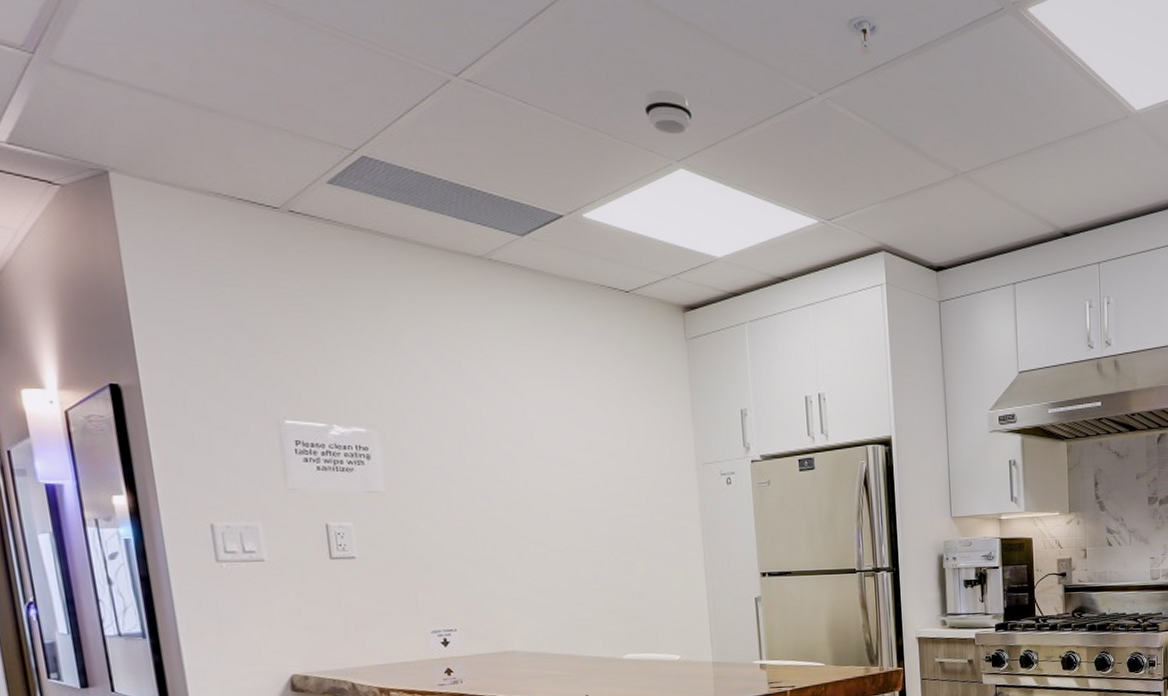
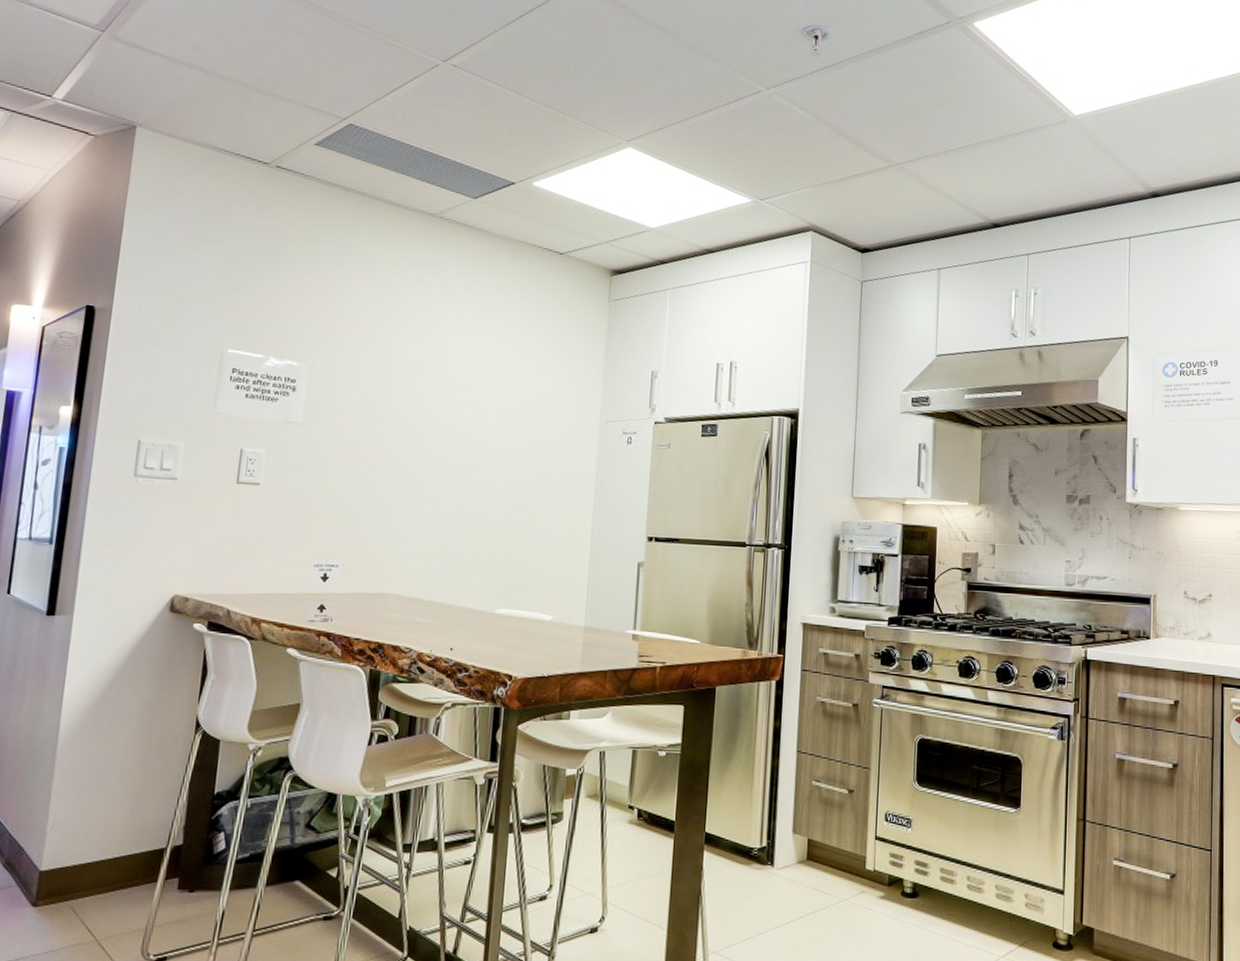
smoke detector: present [644,89,693,134] -> none [604,79,648,118]

